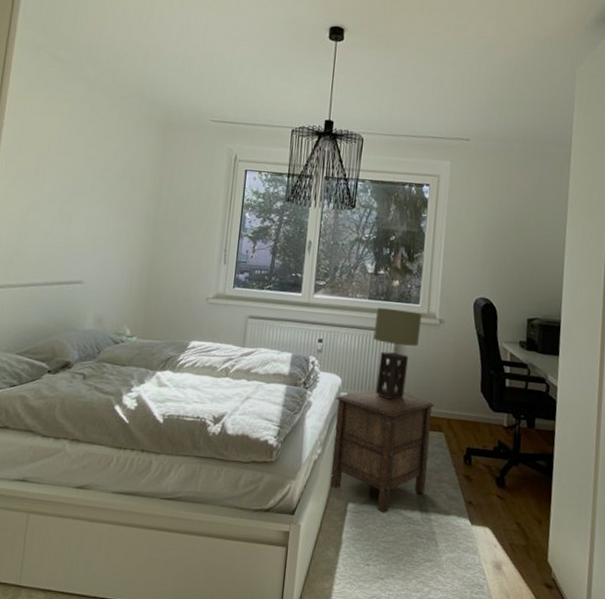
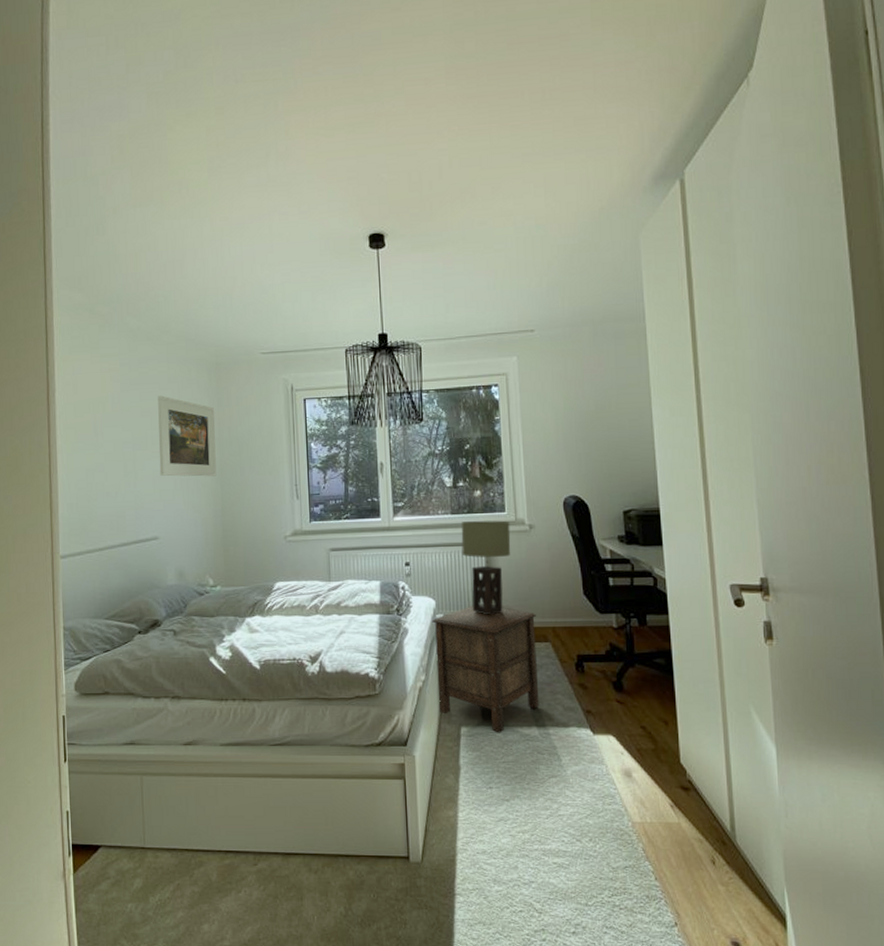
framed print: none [94,145,157,231] -> present [158,395,217,477]

